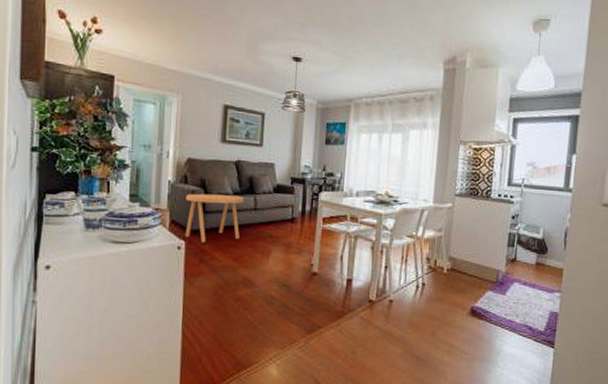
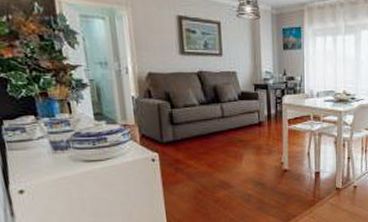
side table: present [185,193,245,243] -> none [152,106,211,153]

